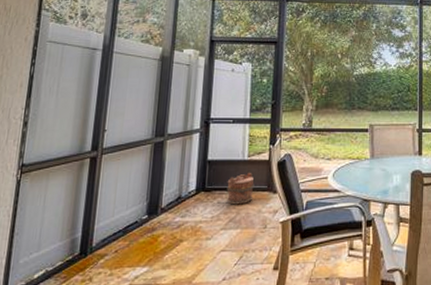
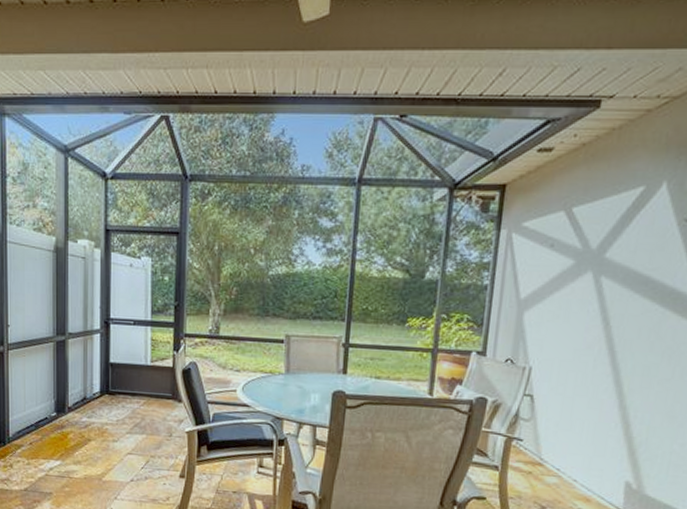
bucket: present [226,173,254,205] -> none [130,379,158,411]

